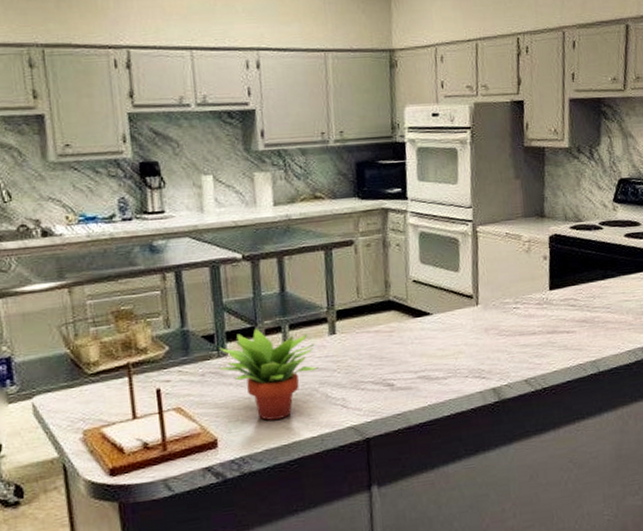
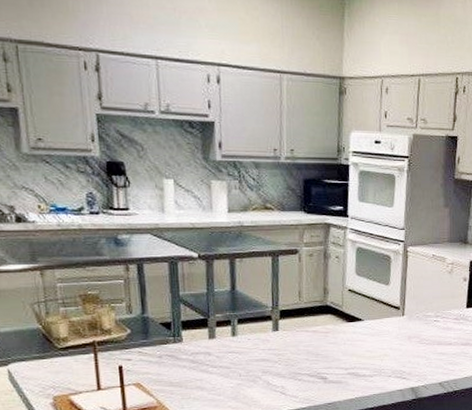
succulent plant: present [218,328,318,420] -> none [174,319,262,400]

